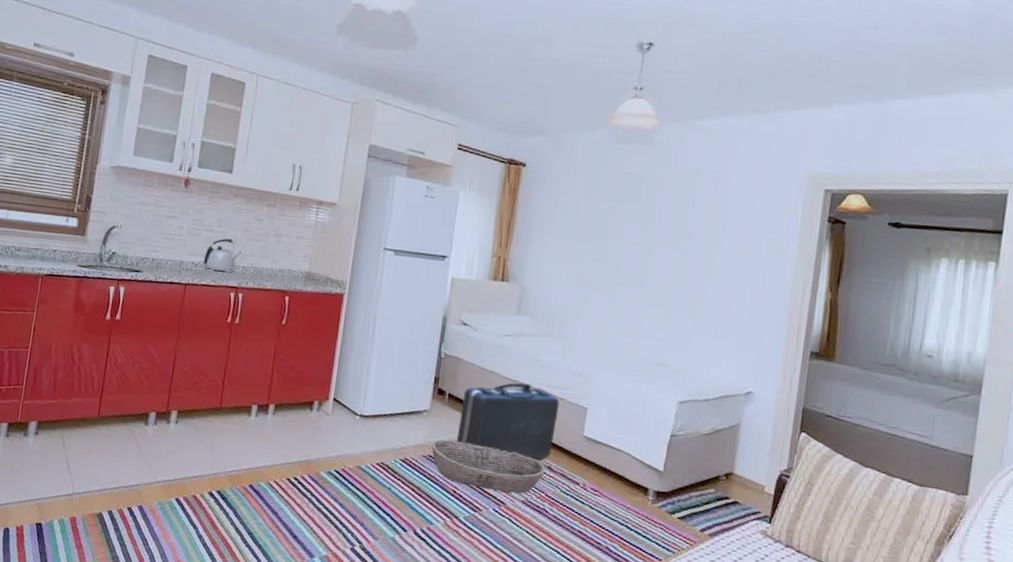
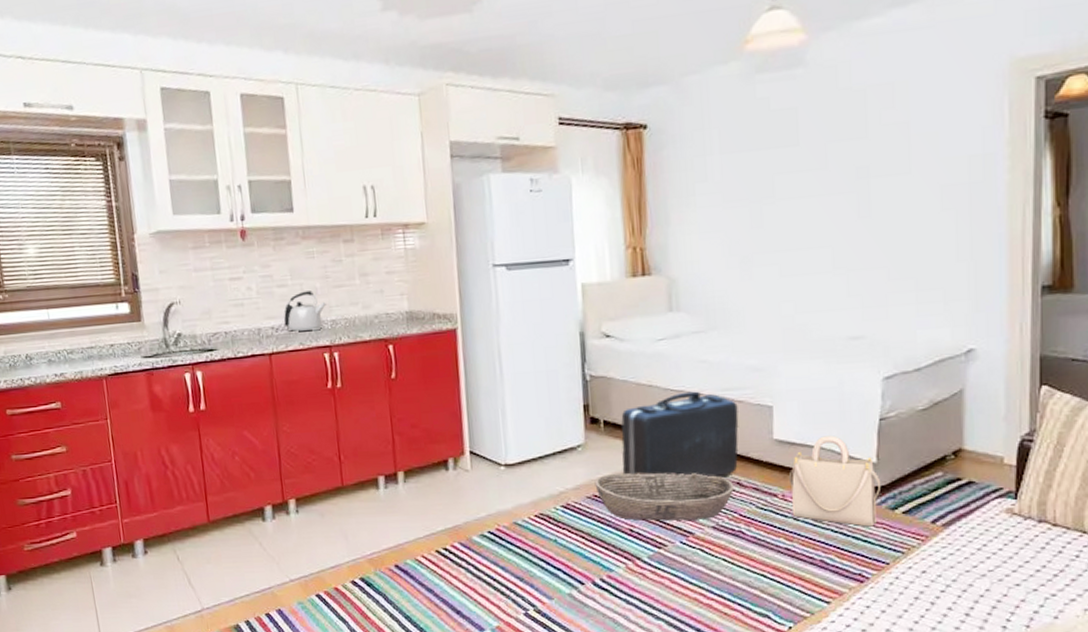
handbag: none [589,441,665,526] -> present [788,435,882,527]

